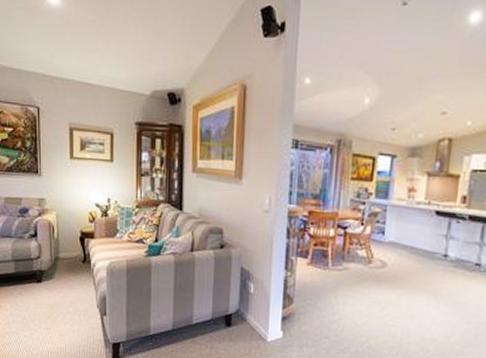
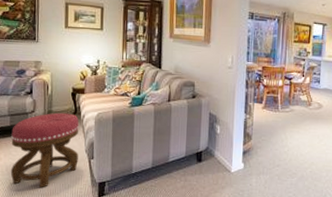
ottoman: none [17,259,90,345] -> present [10,112,80,188]

